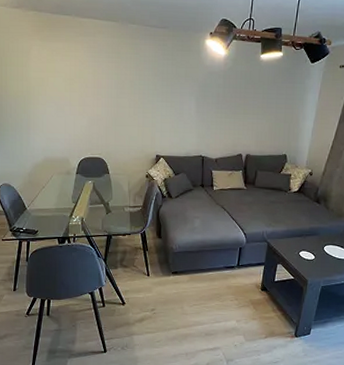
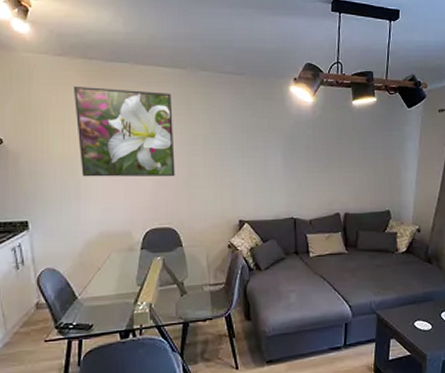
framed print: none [27,34,106,116] -> present [74,85,175,177]

